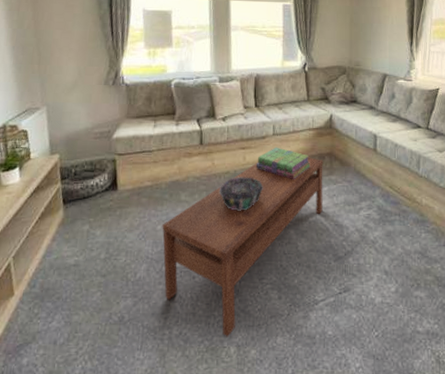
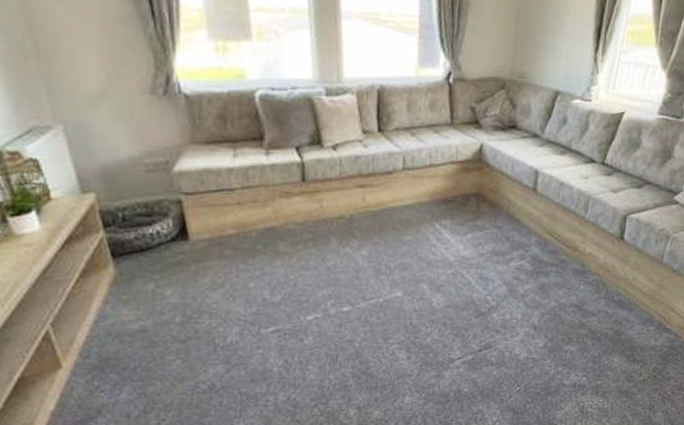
coffee table: present [162,157,323,337] -> none [256,198,468,400]
decorative bowl: present [219,177,264,211] -> none [331,222,390,264]
stack of books: present [255,147,311,179] -> none [379,185,452,225]

